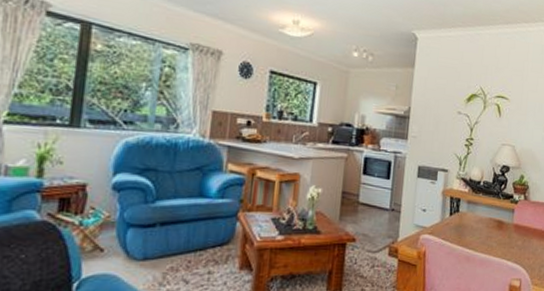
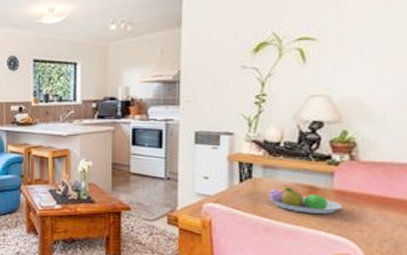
fruit bowl: none [470,218,519,245] -> present [268,184,343,214]

